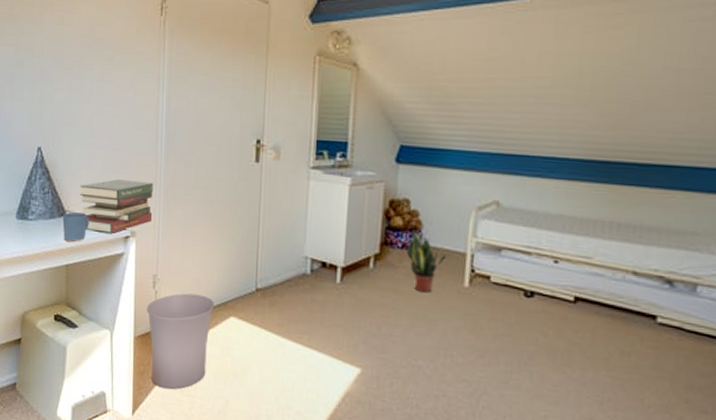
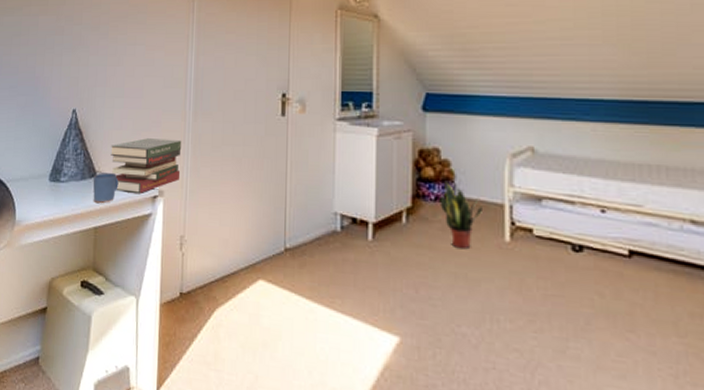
waste bin: present [146,293,214,390] -> none [173,255,242,363]

